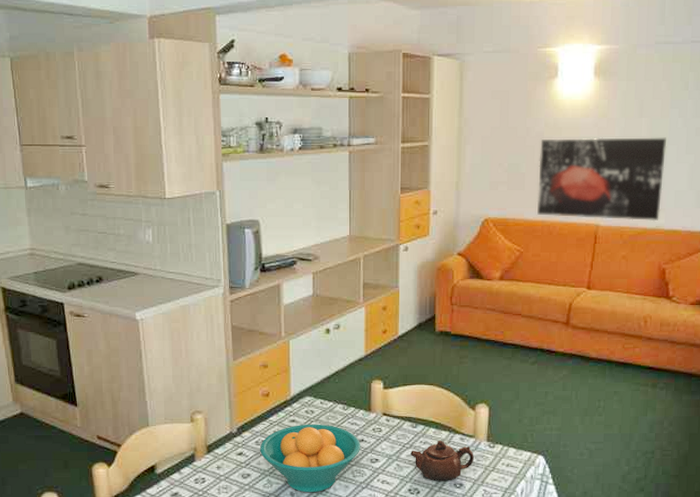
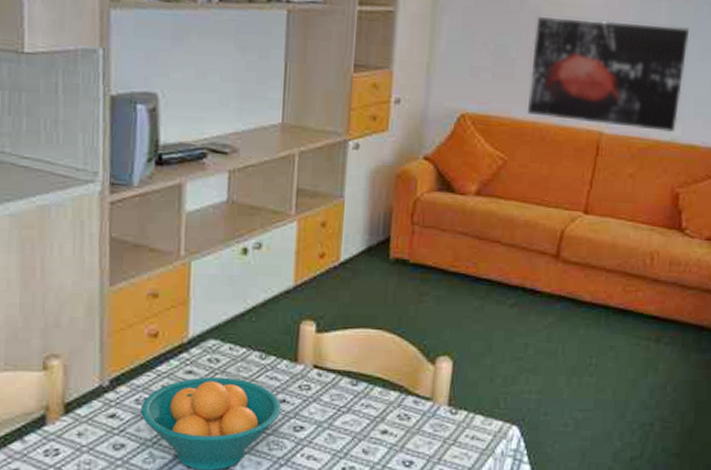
teapot: present [411,440,474,482] -> none [347,403,430,458]

